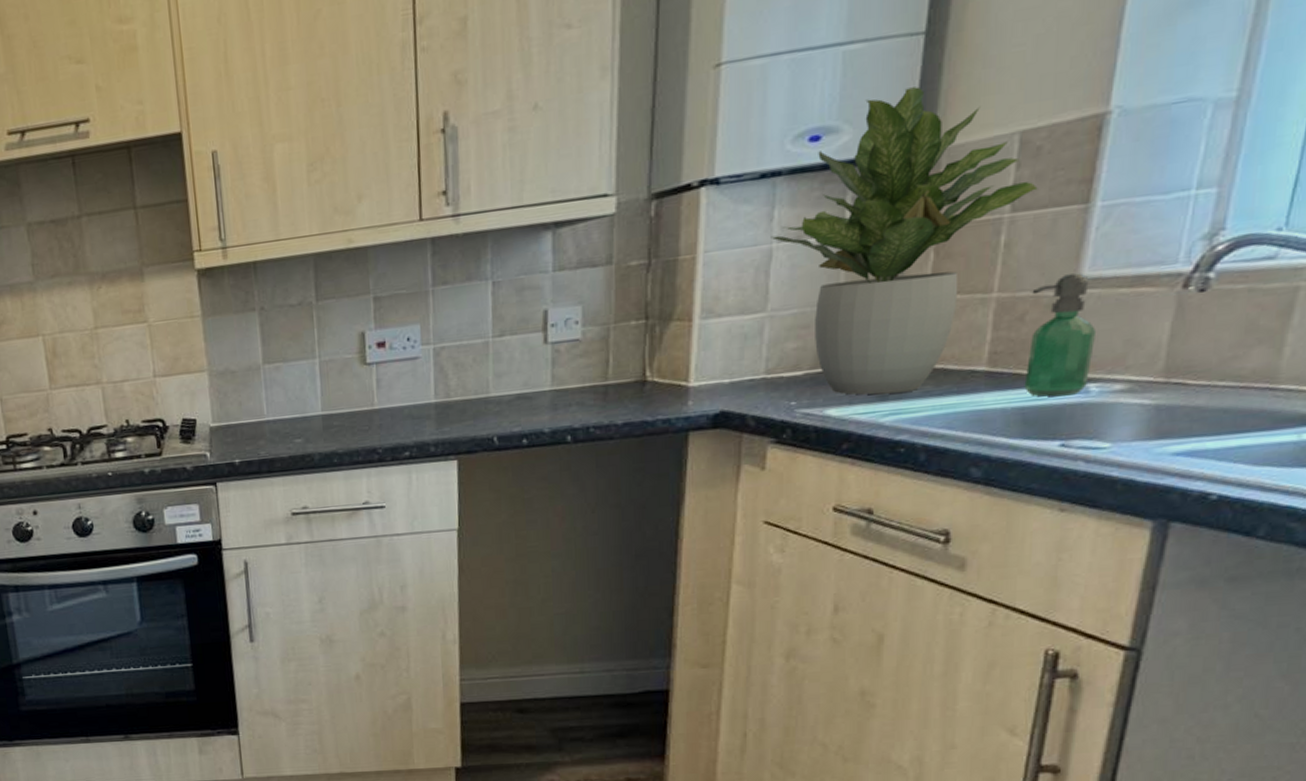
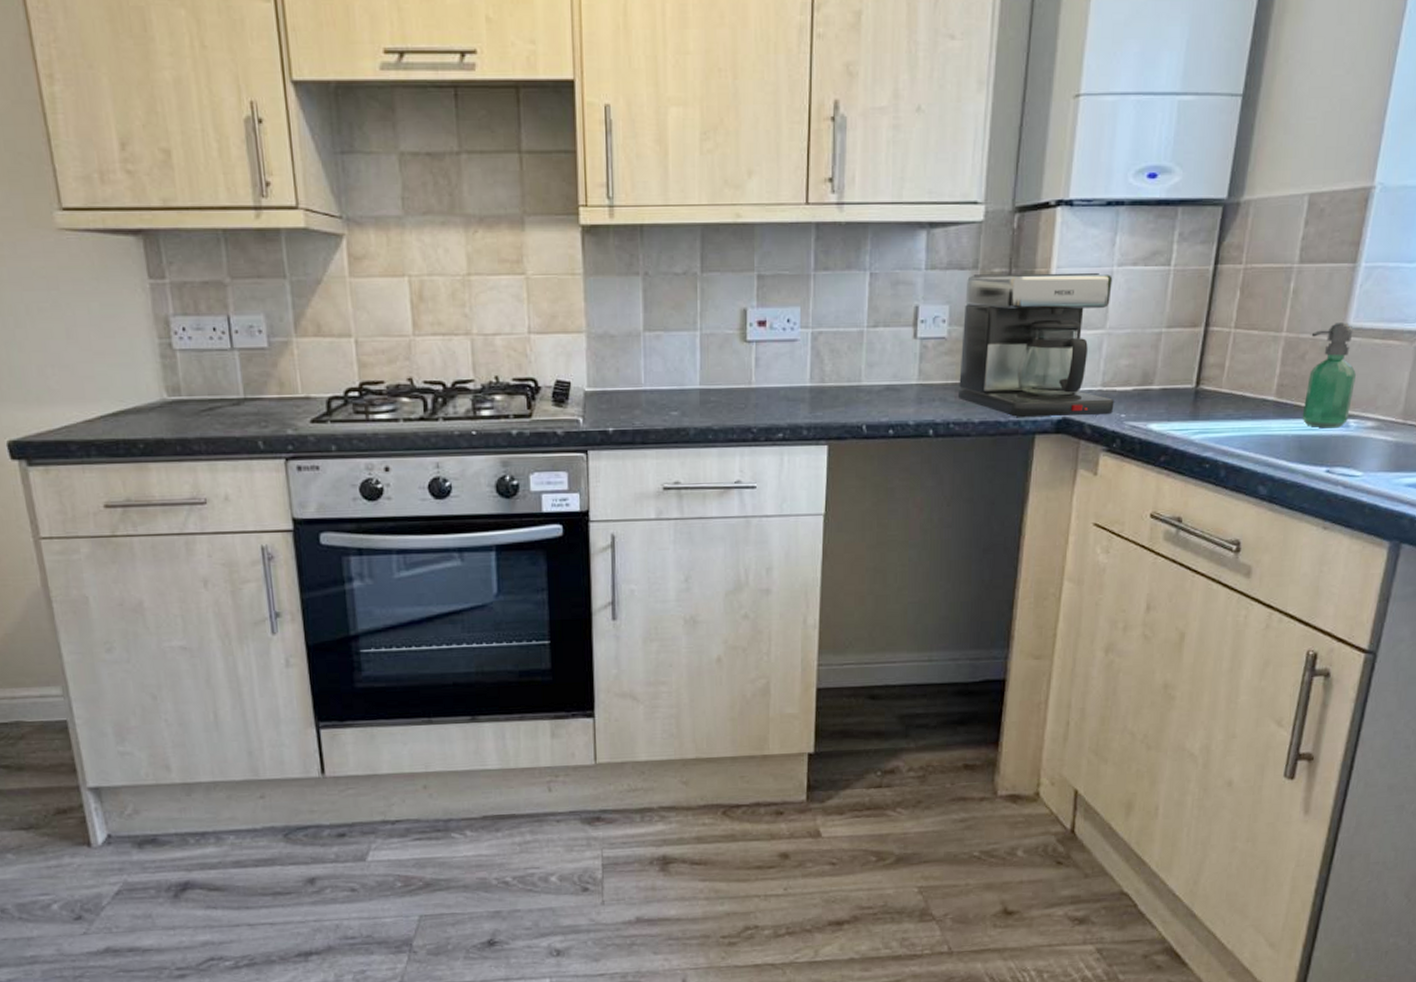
coffee maker: none [597,252,782,416] -> present [957,272,1115,418]
potted plant: present [770,86,1038,395] -> none [1112,142,1320,414]

